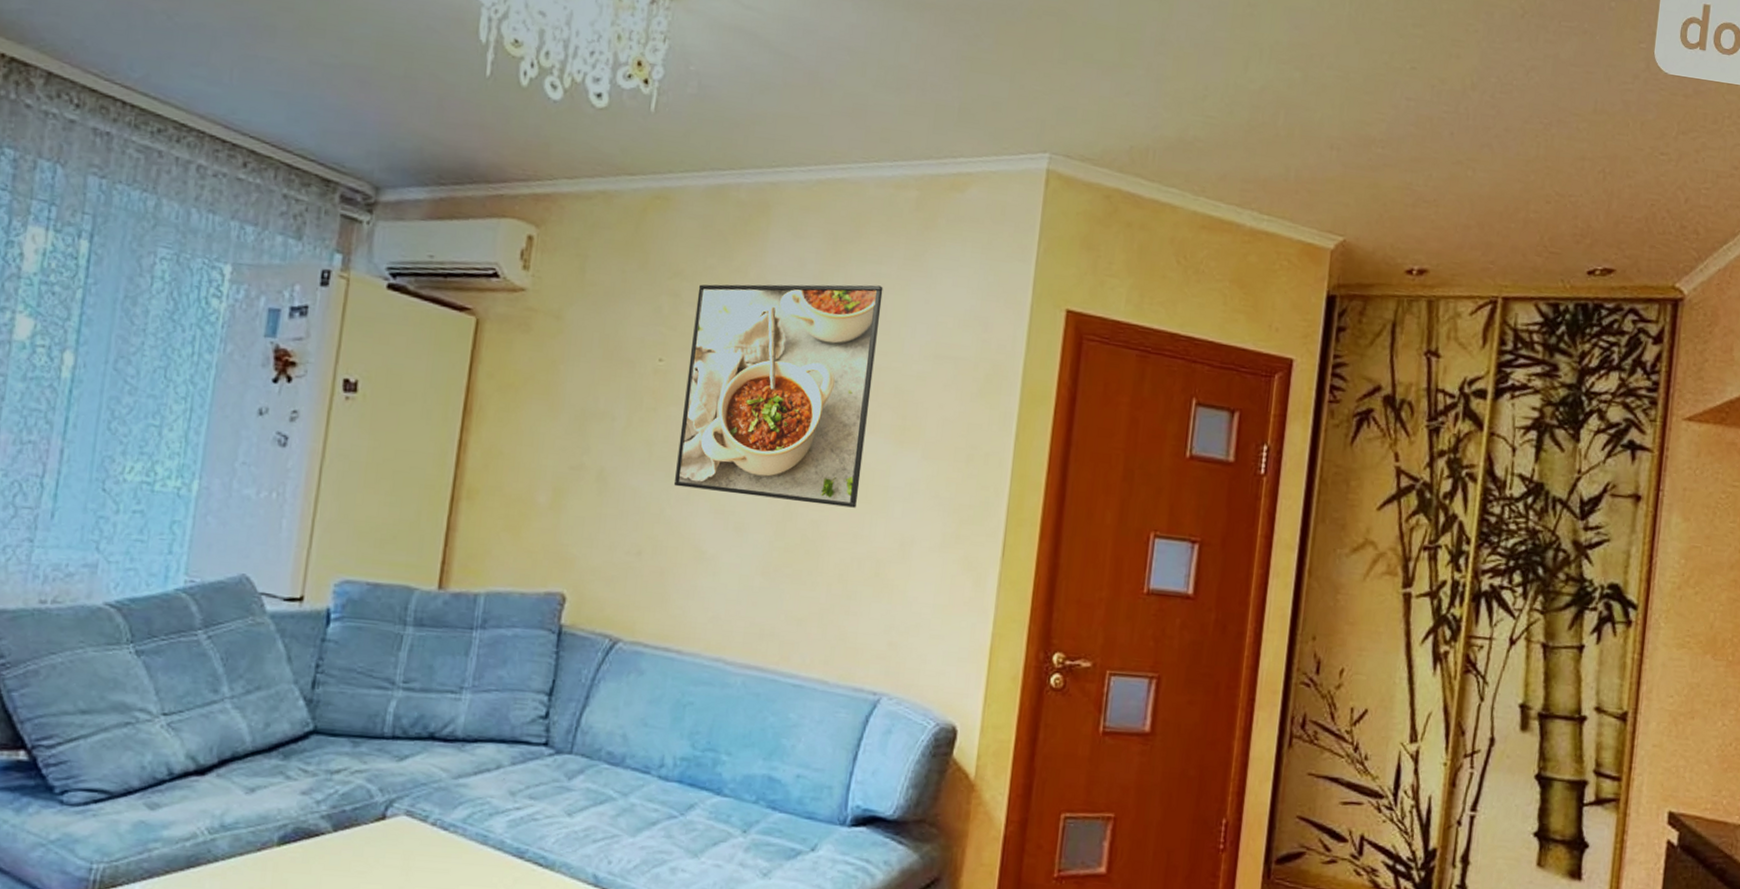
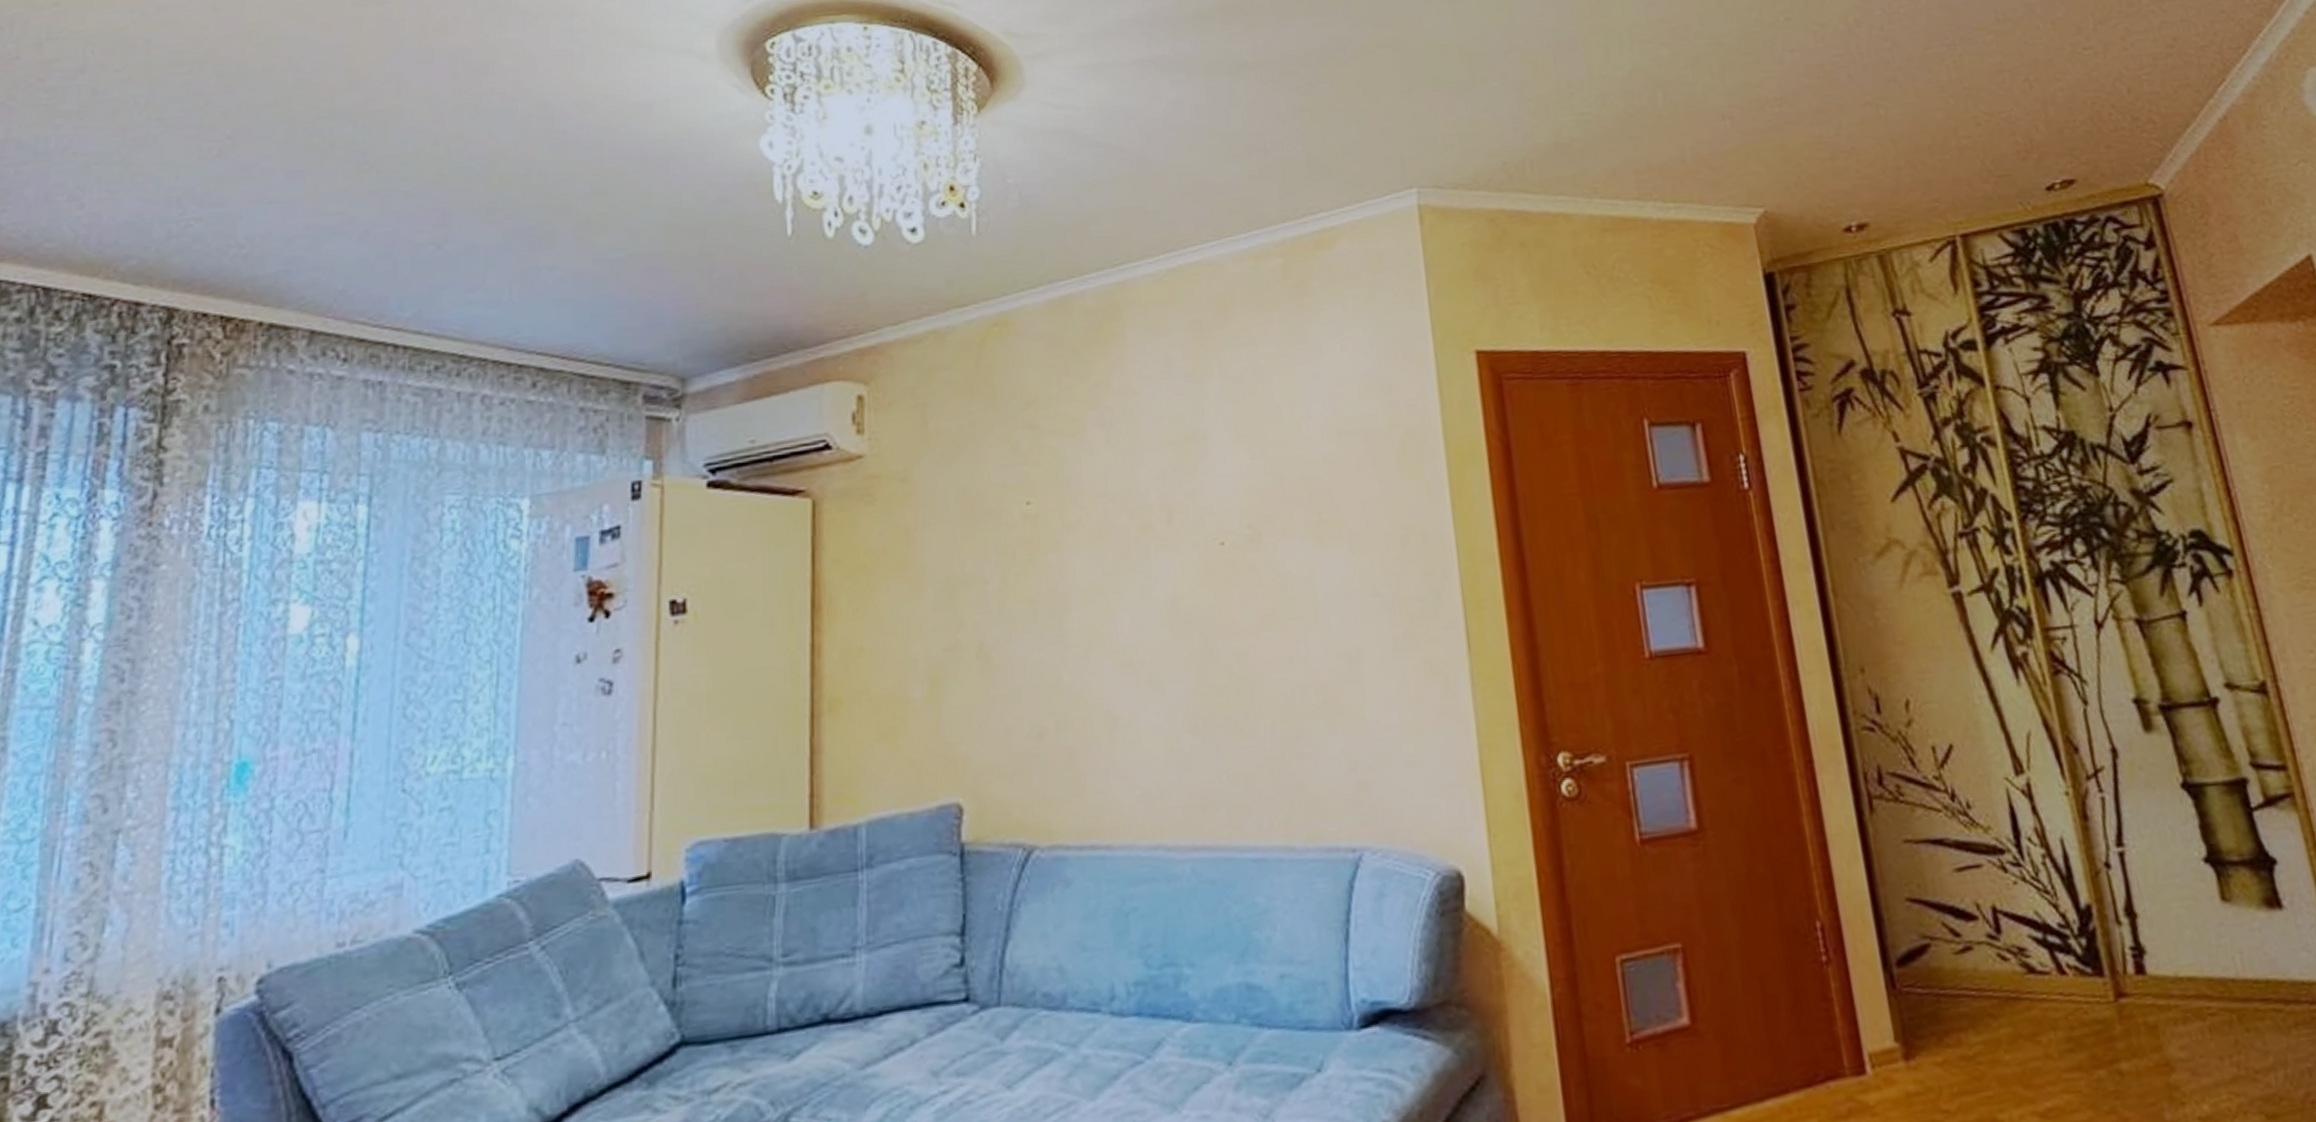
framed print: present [673,284,883,508] -> none [1057,368,1285,646]

